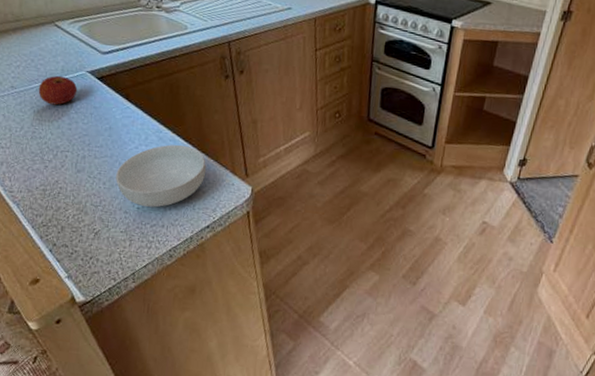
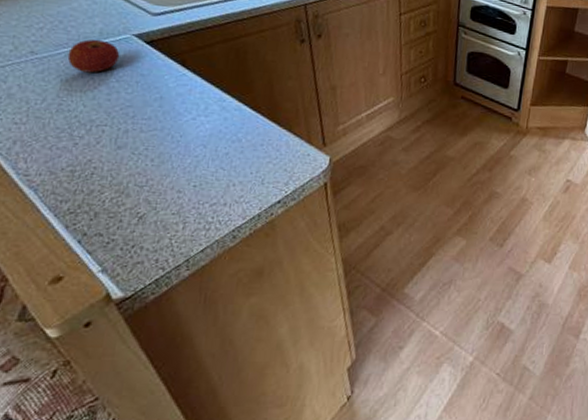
cereal bowl: present [116,144,207,208] -> none [167,114,278,184]

